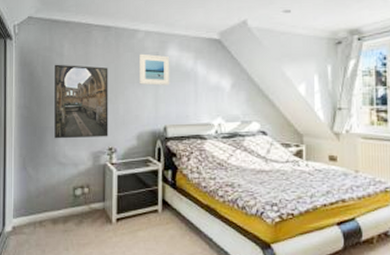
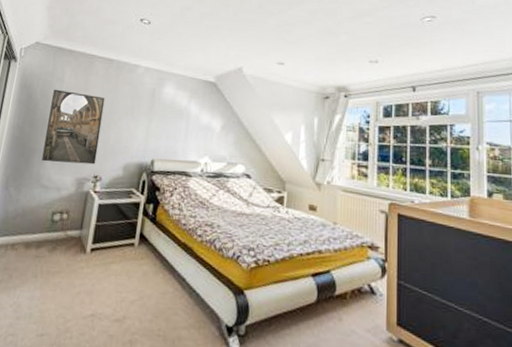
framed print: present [140,53,170,86] -> none [133,88,166,120]

